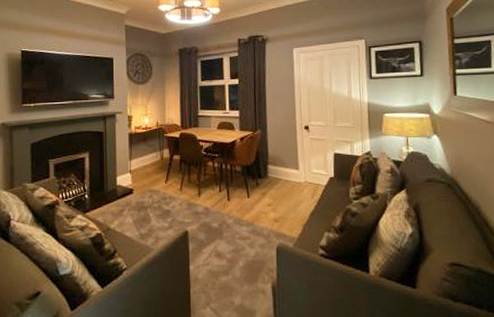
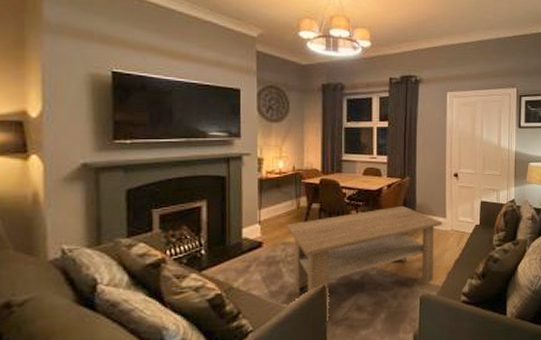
coffee table: none [152,158,296,238] -> present [286,206,443,294]

